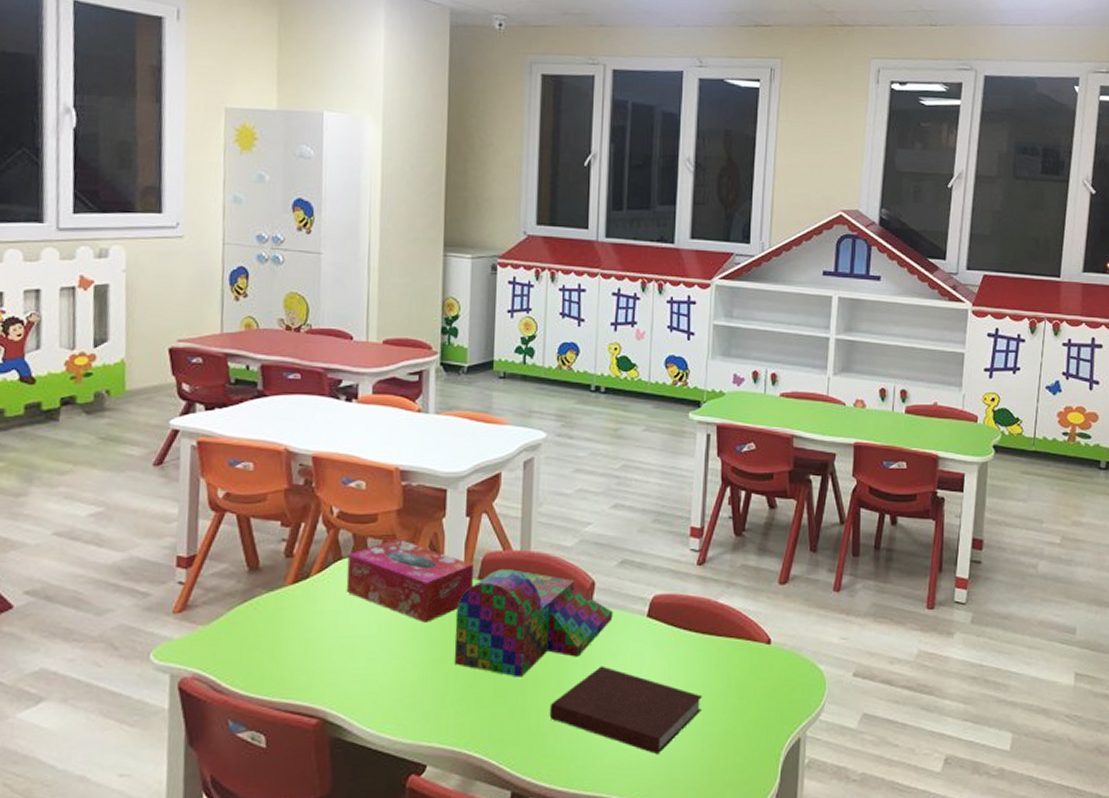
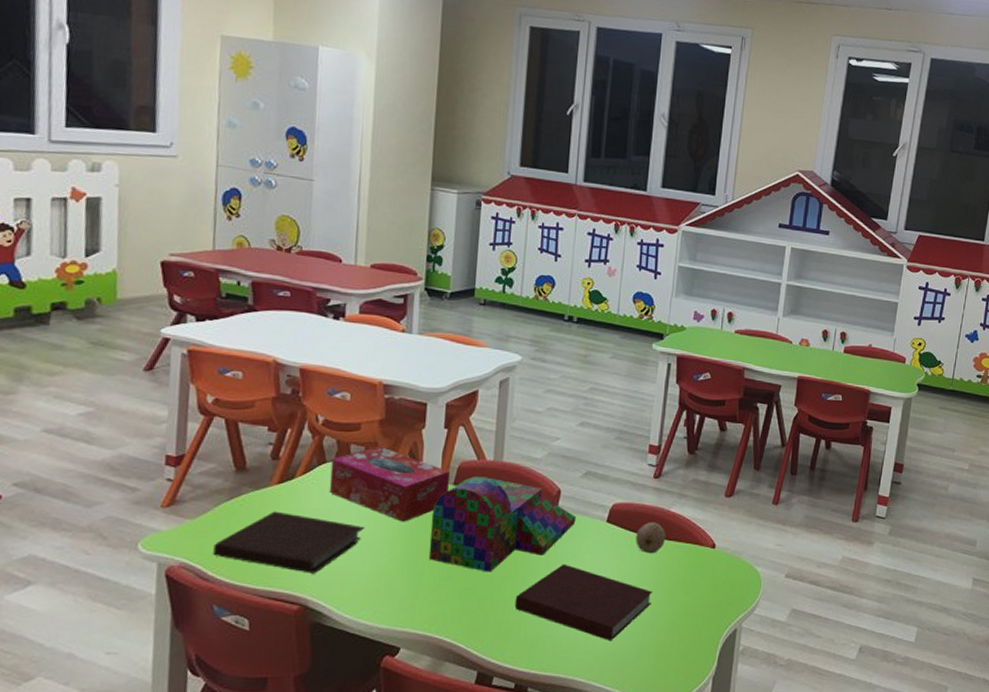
notebook: none [227,614,384,683] -> present [213,511,365,574]
fruit: none [680,615,715,652] -> present [636,522,666,554]

